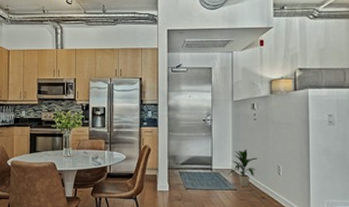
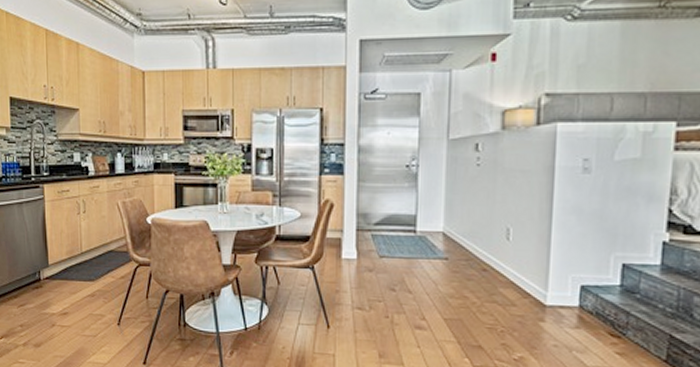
indoor plant: present [228,150,258,186] -> none [437,206,479,254]

